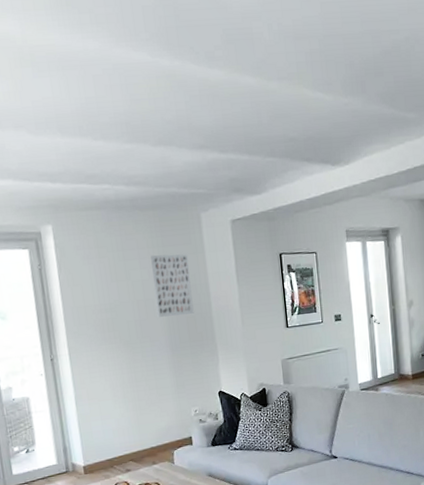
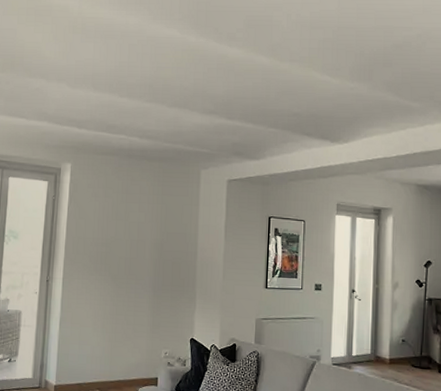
wall art: present [151,254,194,317] -> none [146,201,182,260]

